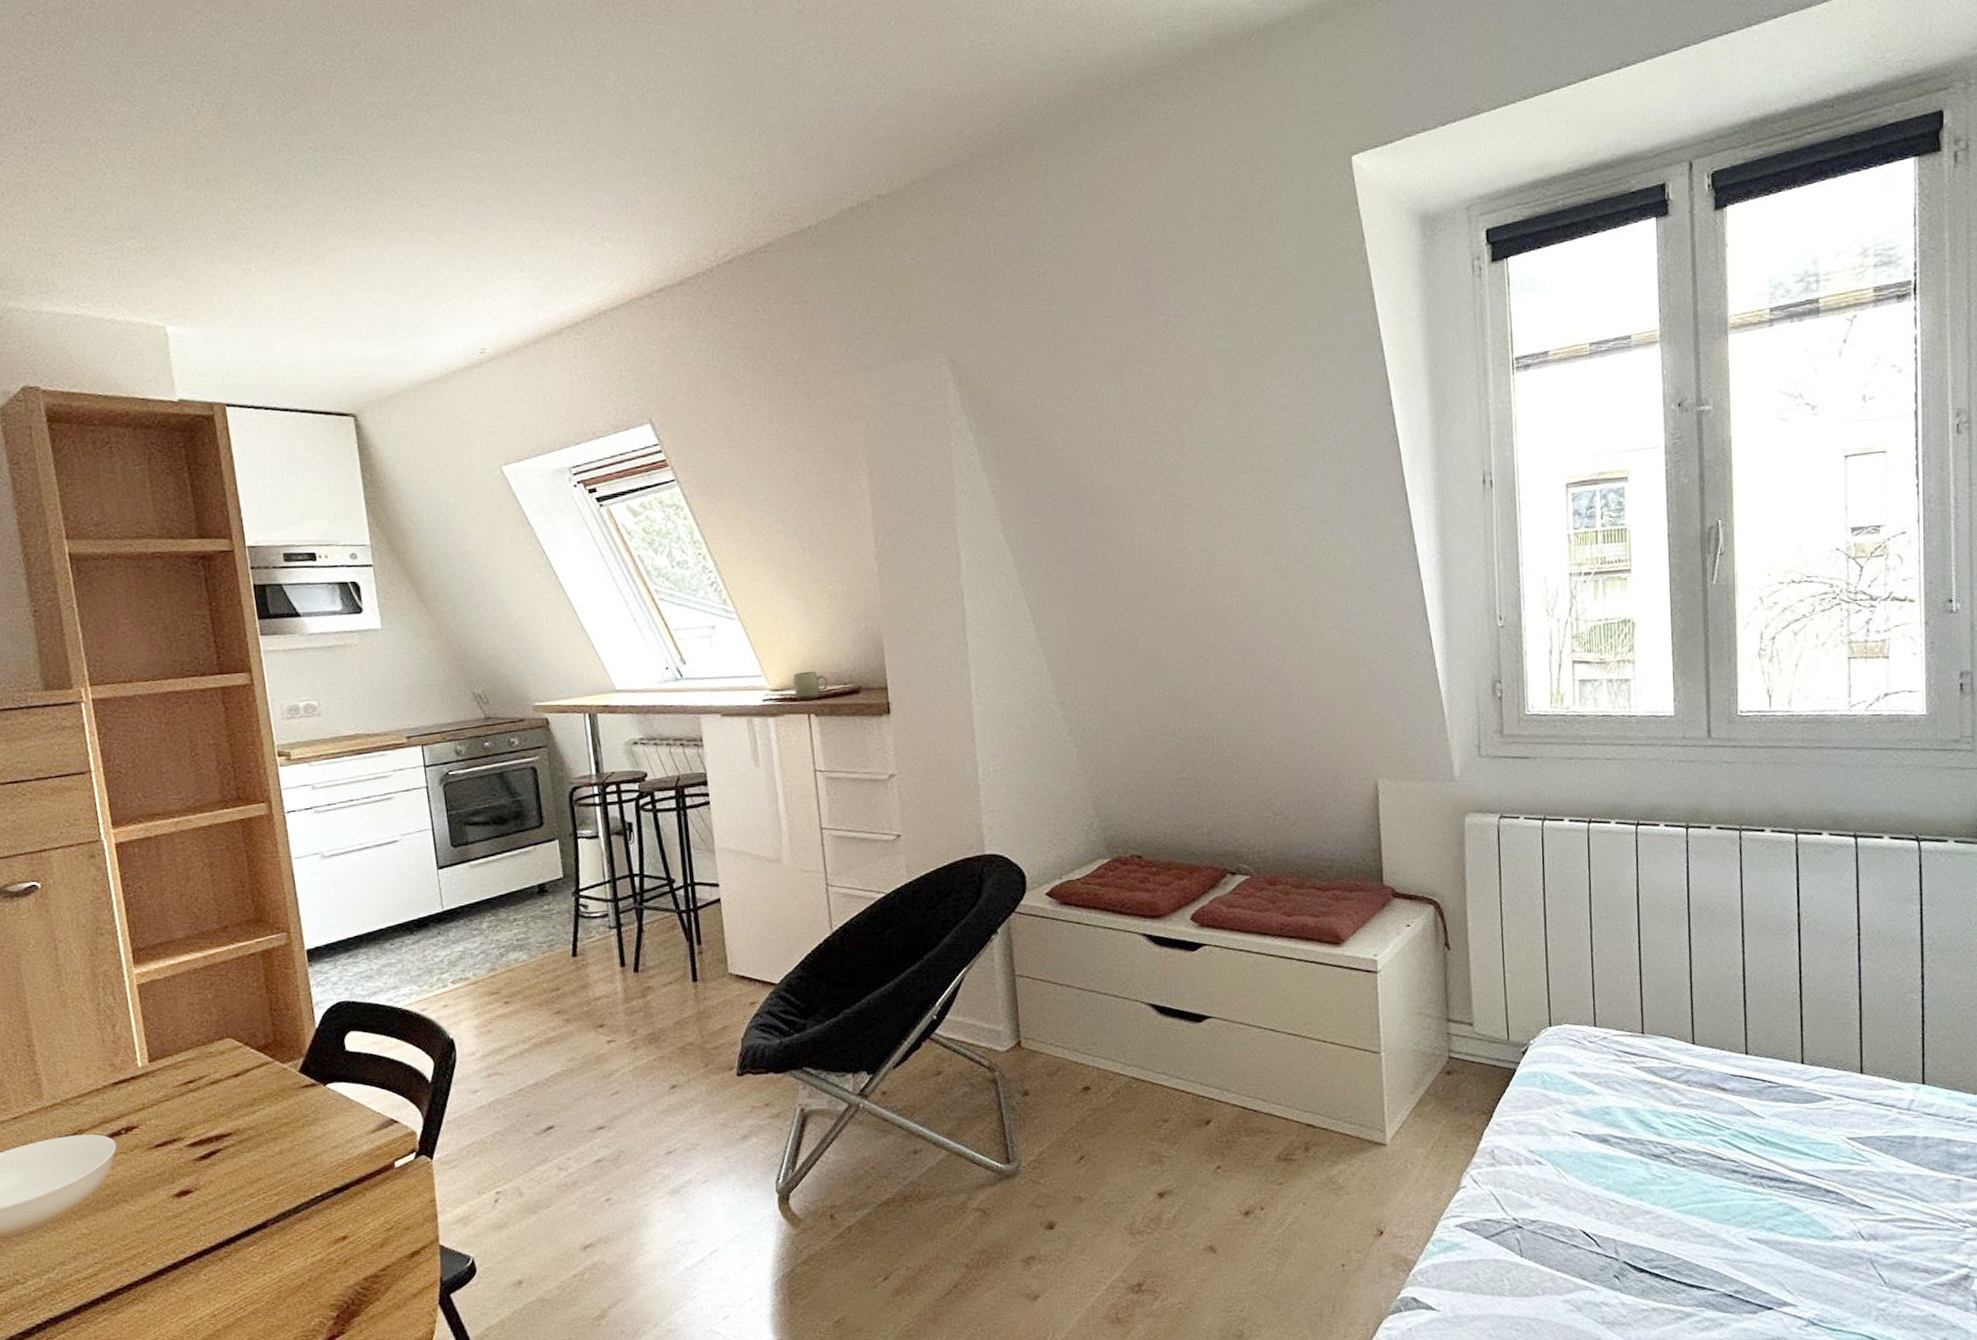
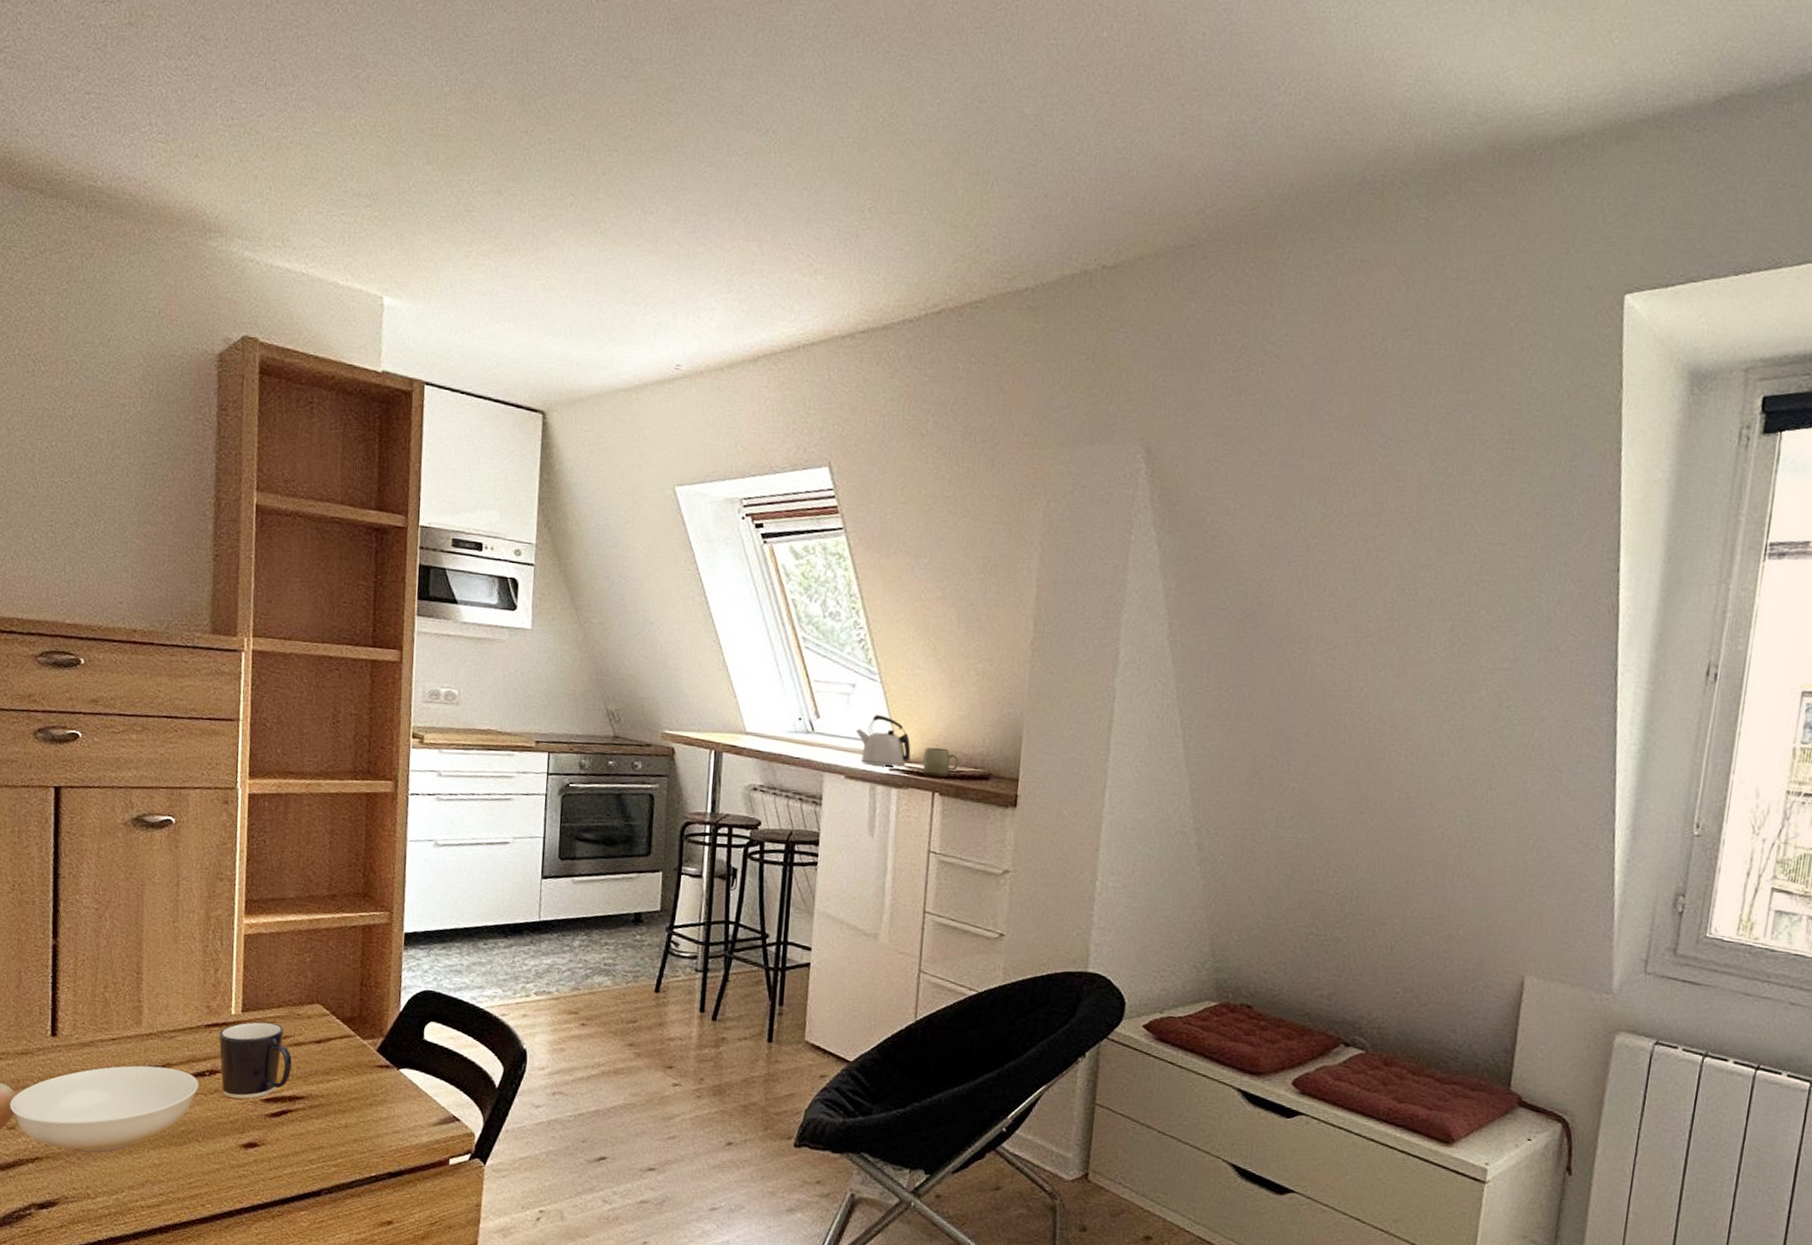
mug: none [128,1066,213,1151] -> present [218,1021,292,1100]
kettle: none [724,650,781,701] -> present [856,715,911,768]

